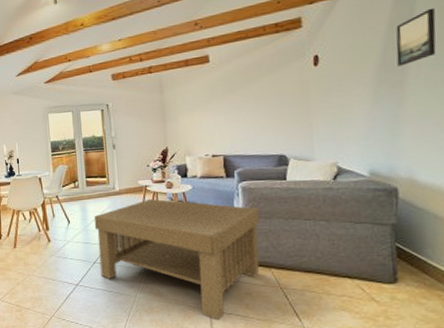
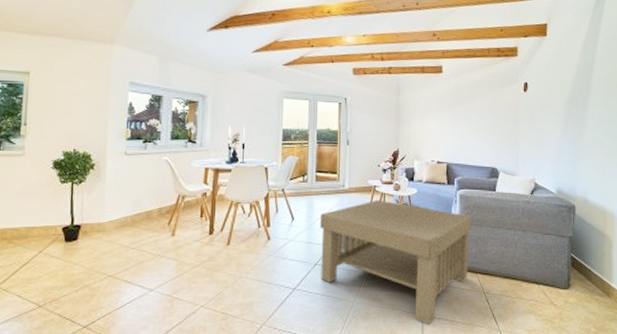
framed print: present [396,7,436,66] -> none [581,59,608,103]

